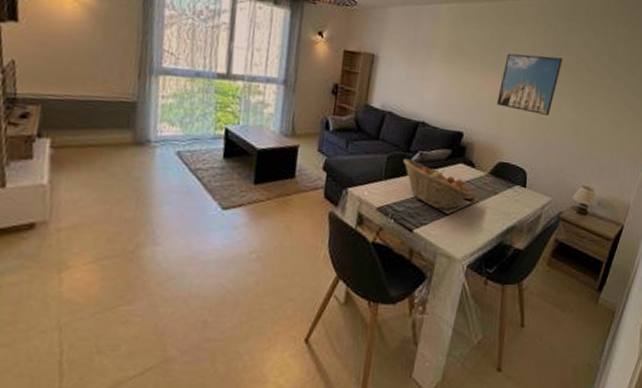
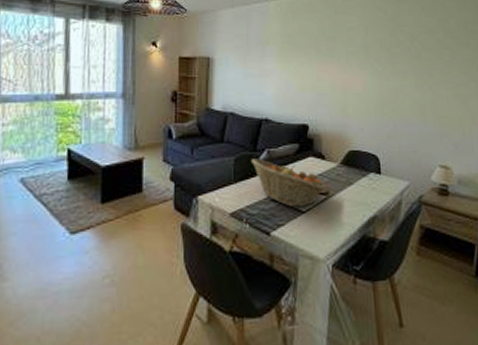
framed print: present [497,53,563,115] -> none [337,39,397,97]

